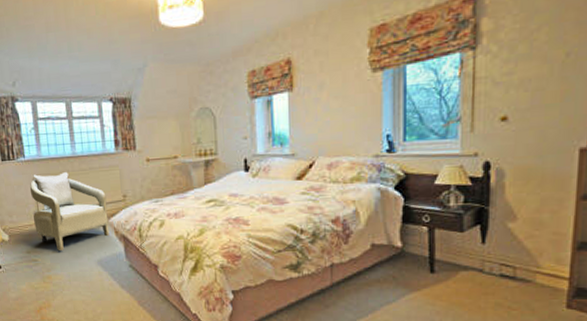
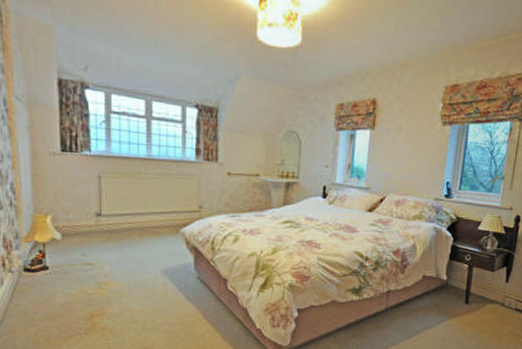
armchair: present [29,172,110,251] -> none [93,171,180,256]

